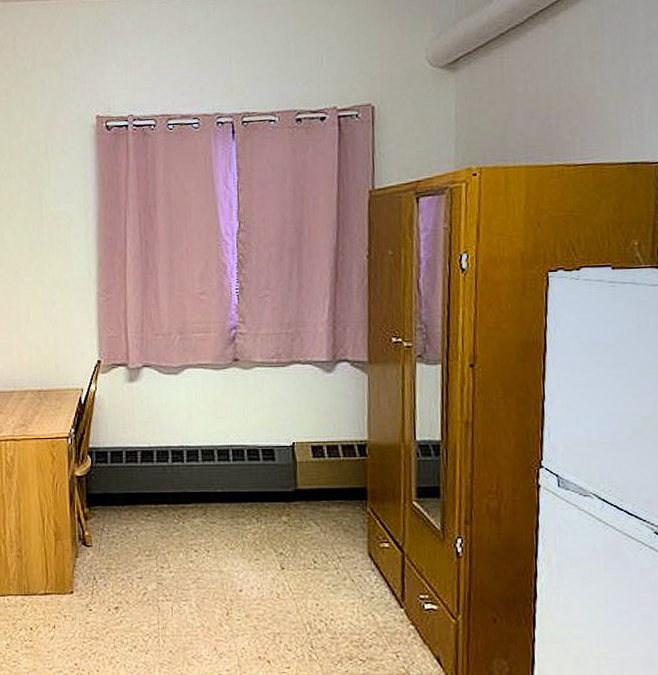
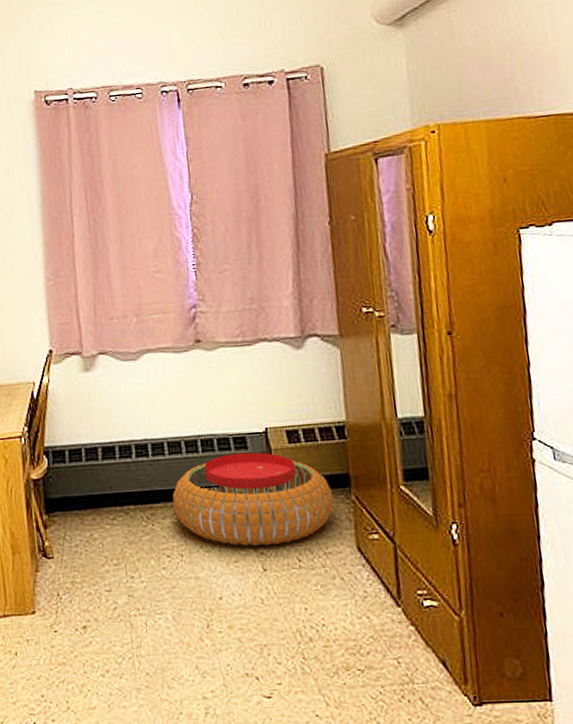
pouf: none [203,463,350,547] -> present [172,452,334,547]

